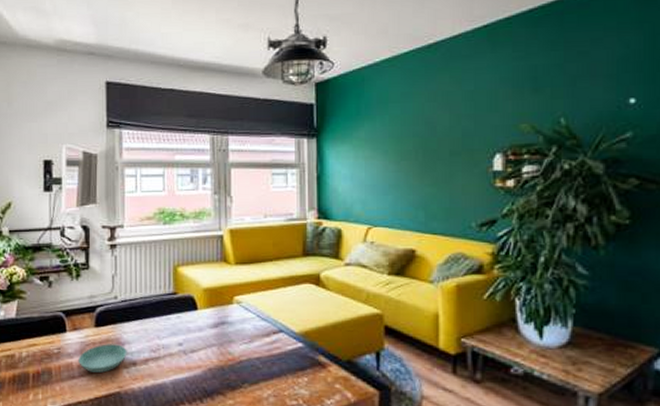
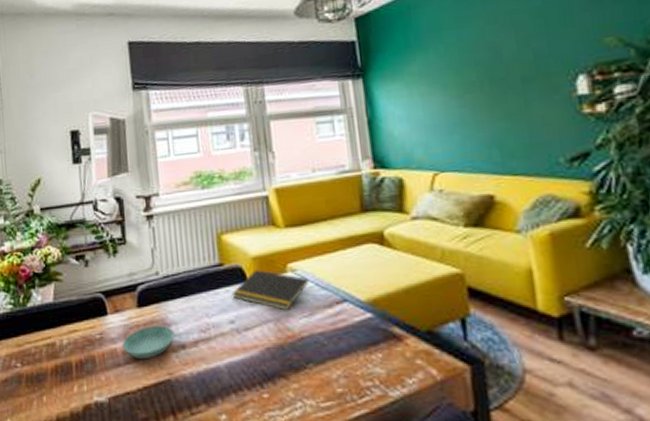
notepad: none [182,300,252,337] -> present [232,270,310,311]

